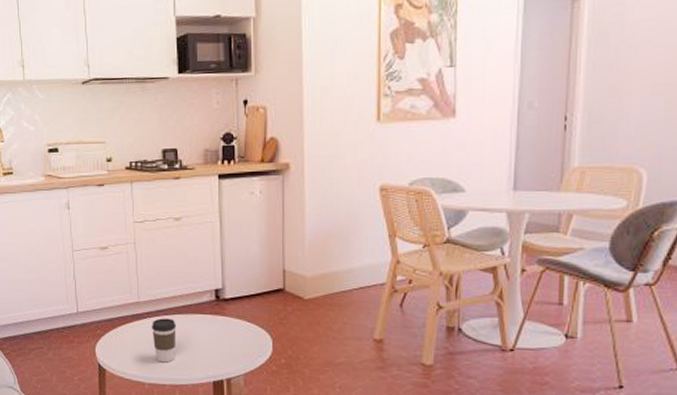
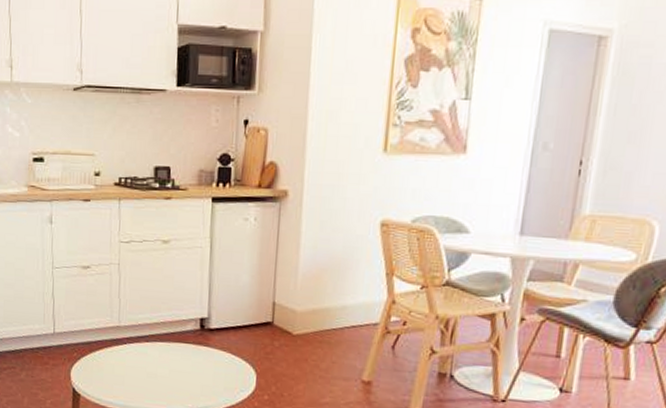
coffee cup: present [152,318,176,363] -> none [131,344,157,392]

